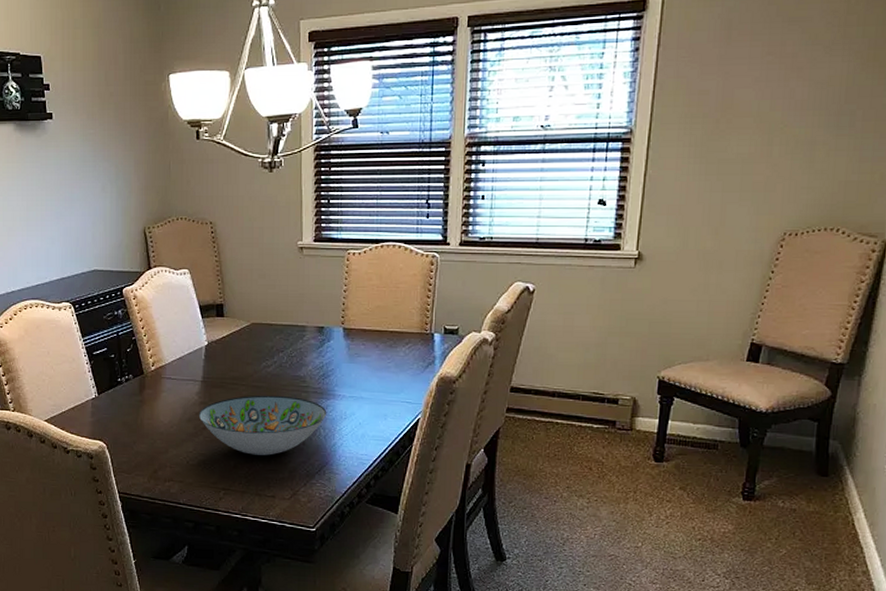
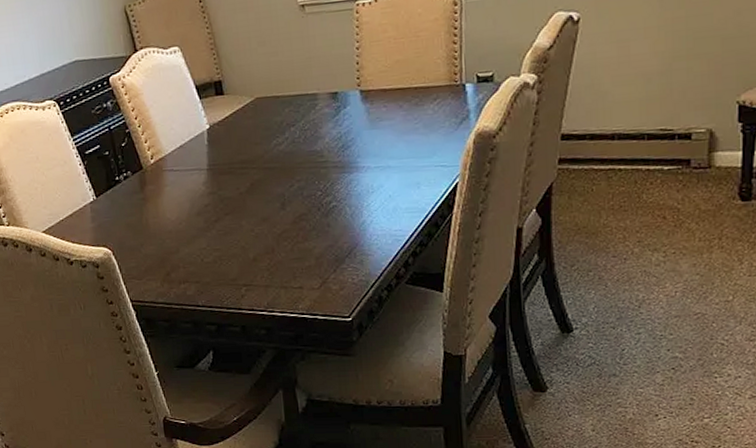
decorative bowl: present [198,395,327,456] -> none [207,174,352,244]

